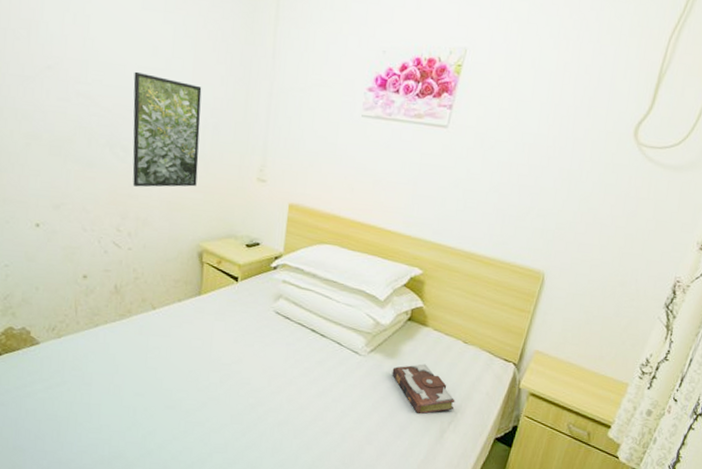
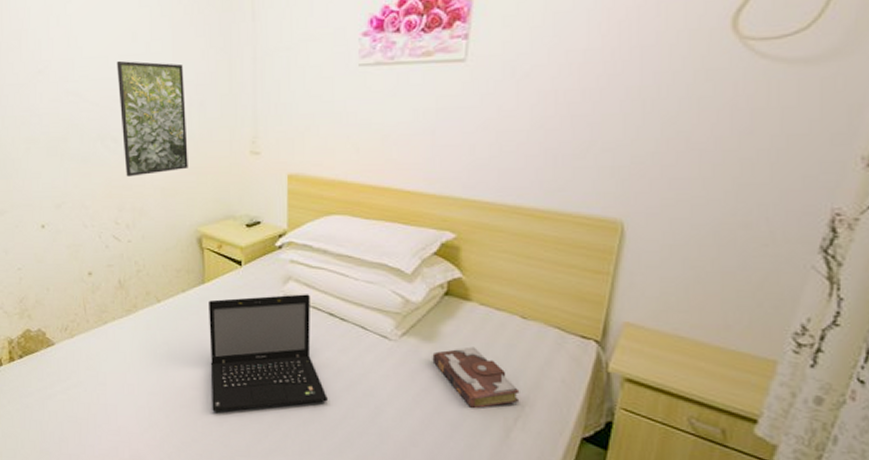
laptop: none [196,310,302,413] -> present [209,294,328,412]

